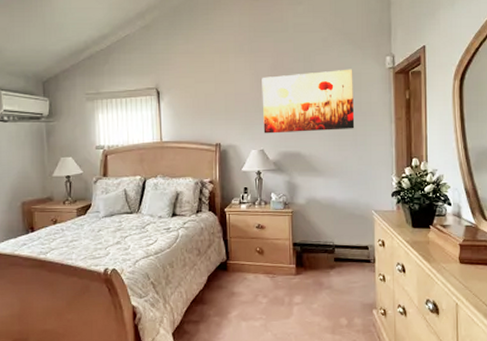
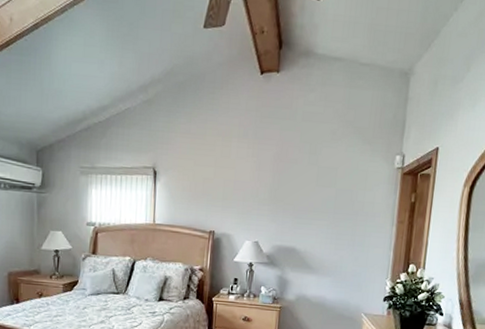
wall art: present [262,69,355,134] -> none [260,165,360,229]

